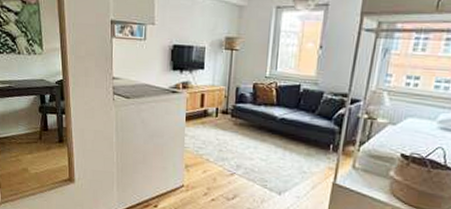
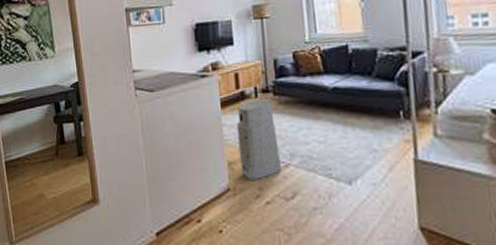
air purifier: none [195,118,229,182] -> present [236,98,283,180]

